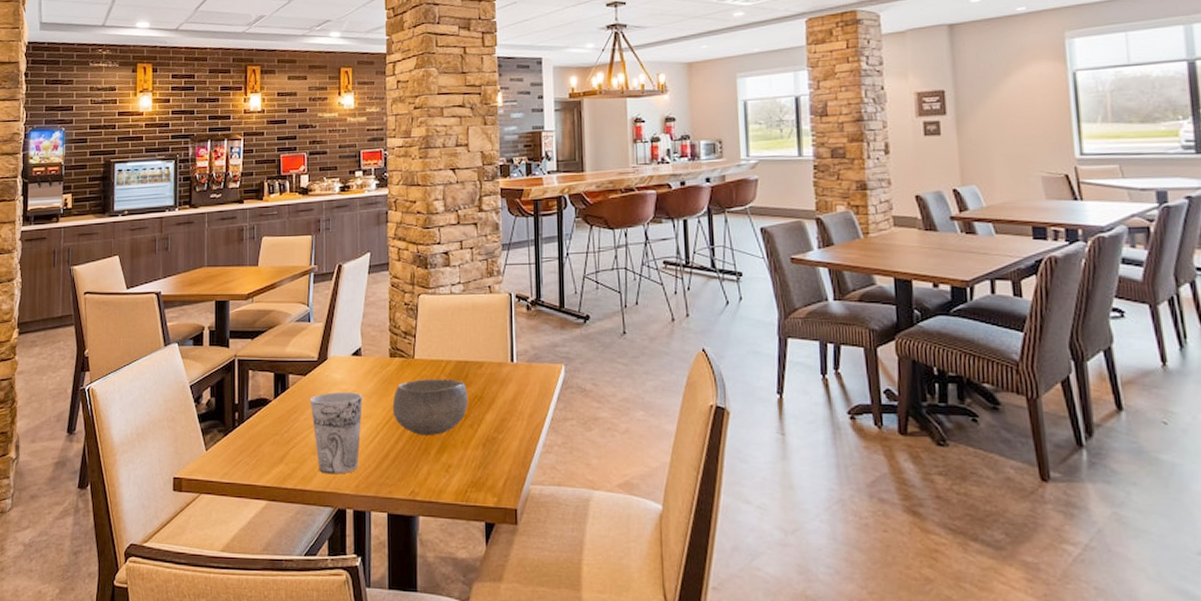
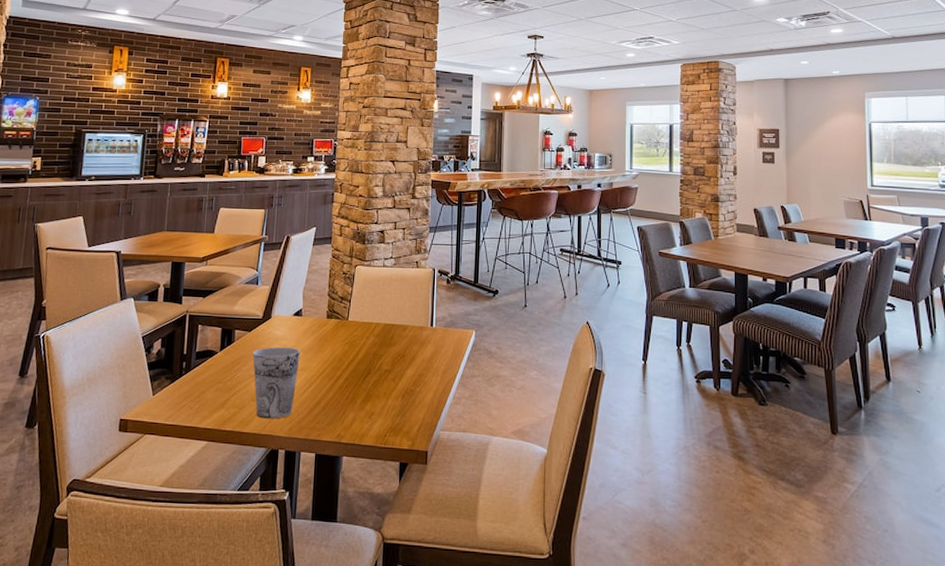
bowl: present [392,379,469,435] -> none [326,338,393,387]

